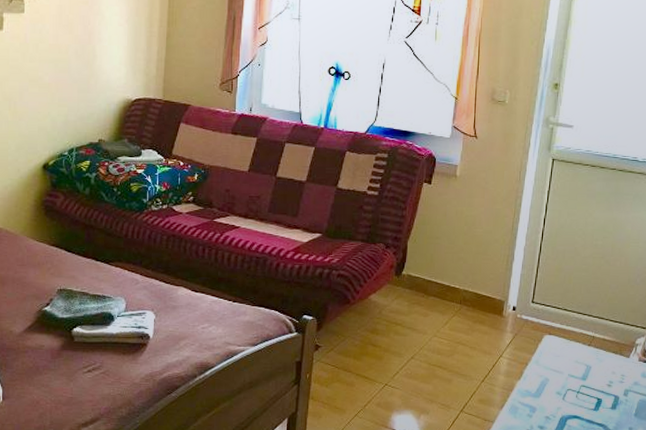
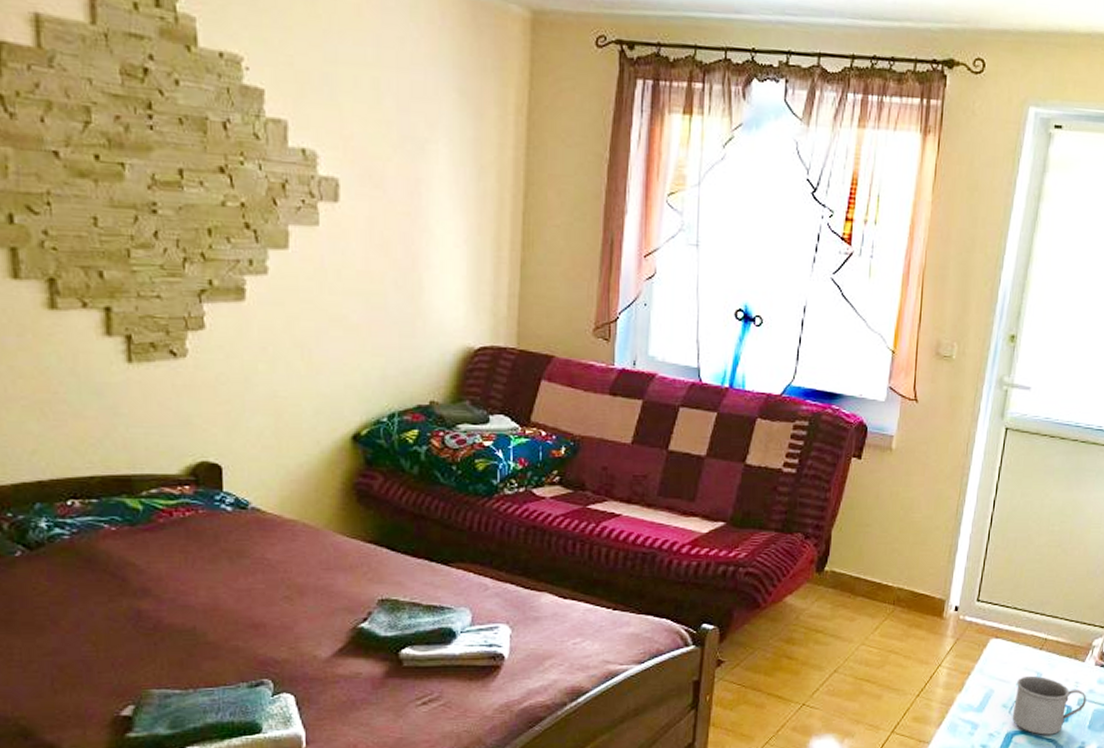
mug: none [565,368,632,420] -> present [1012,675,1087,735]

